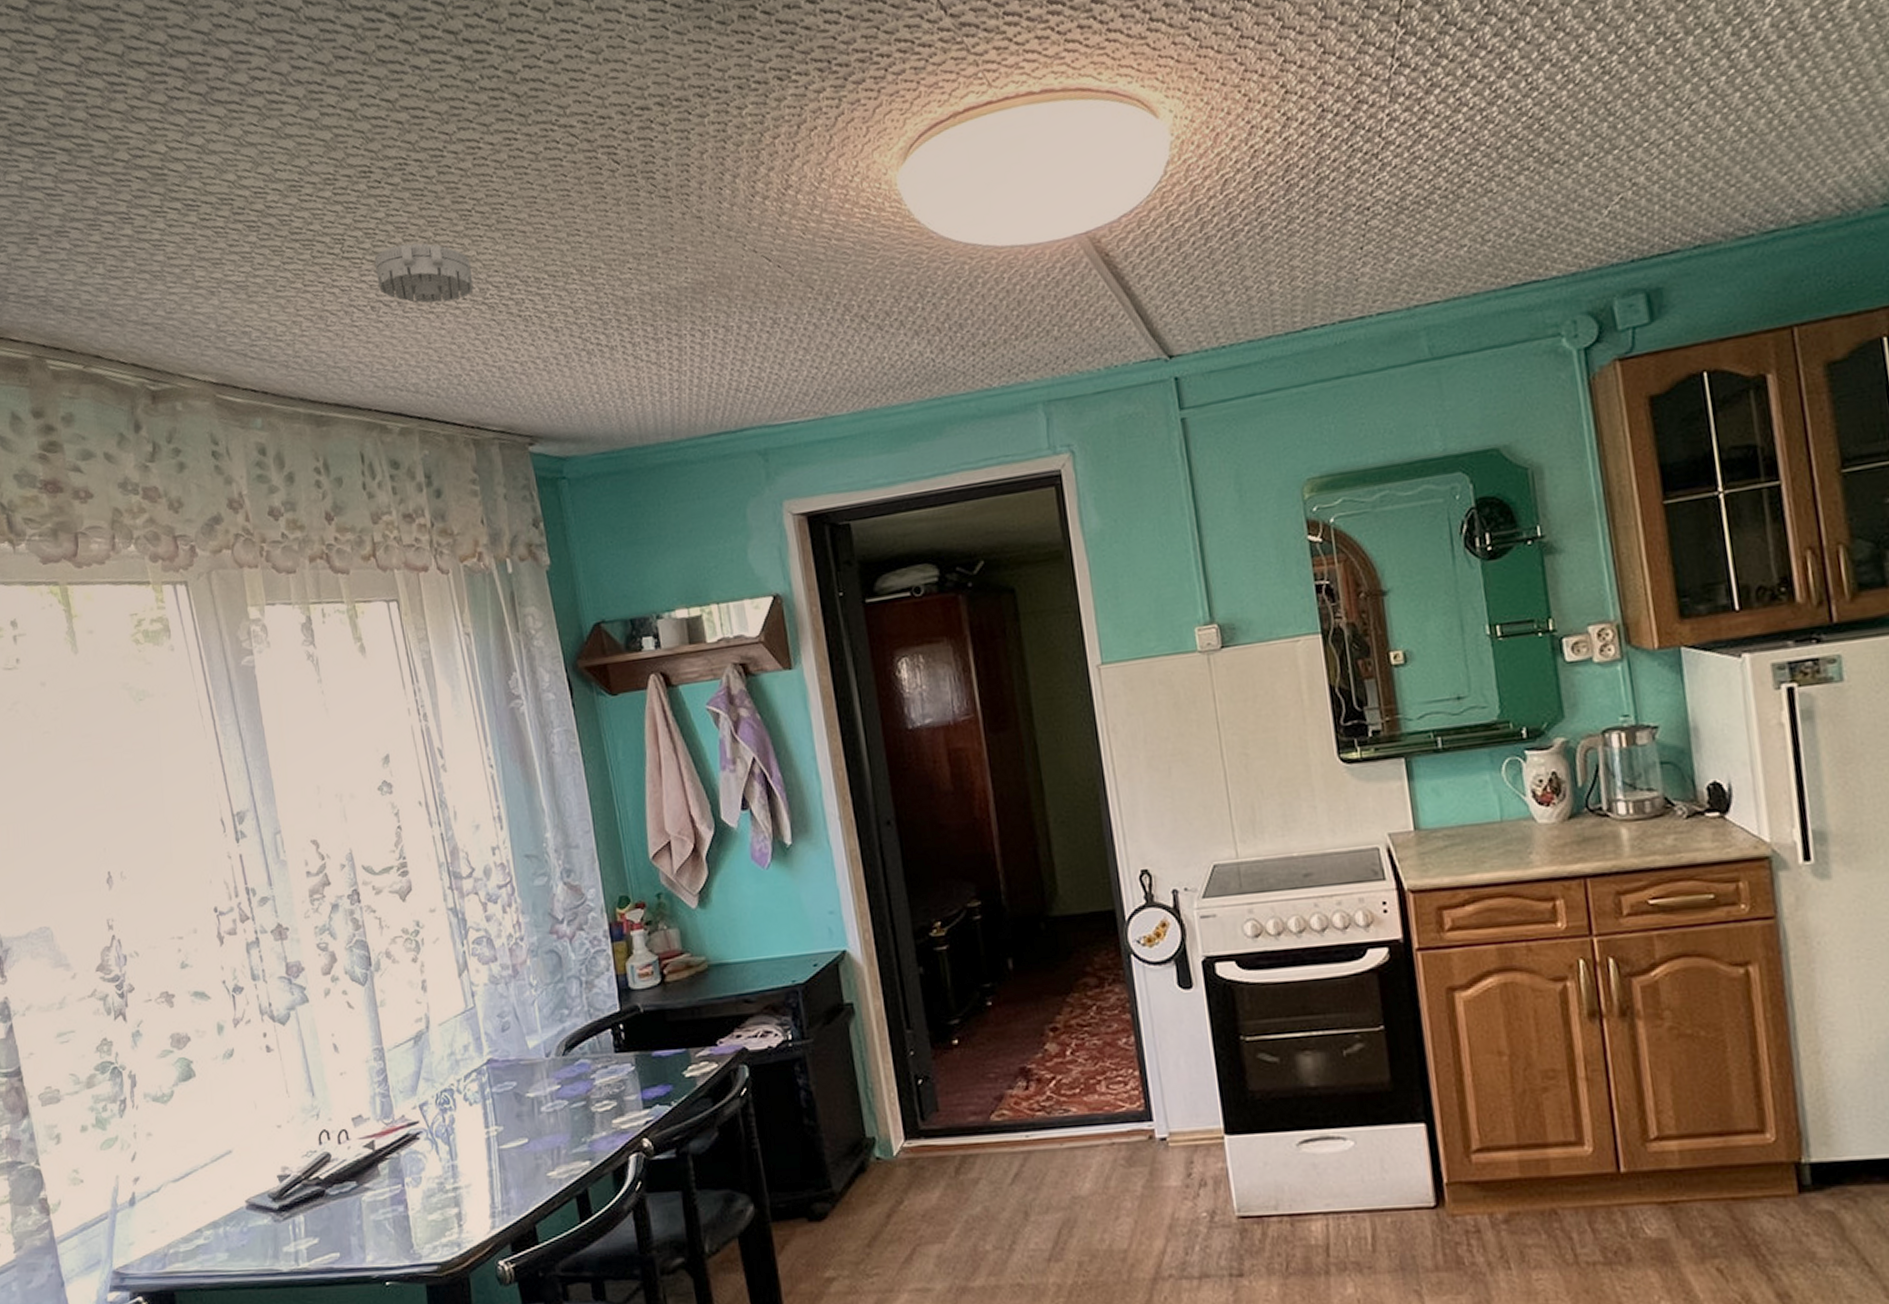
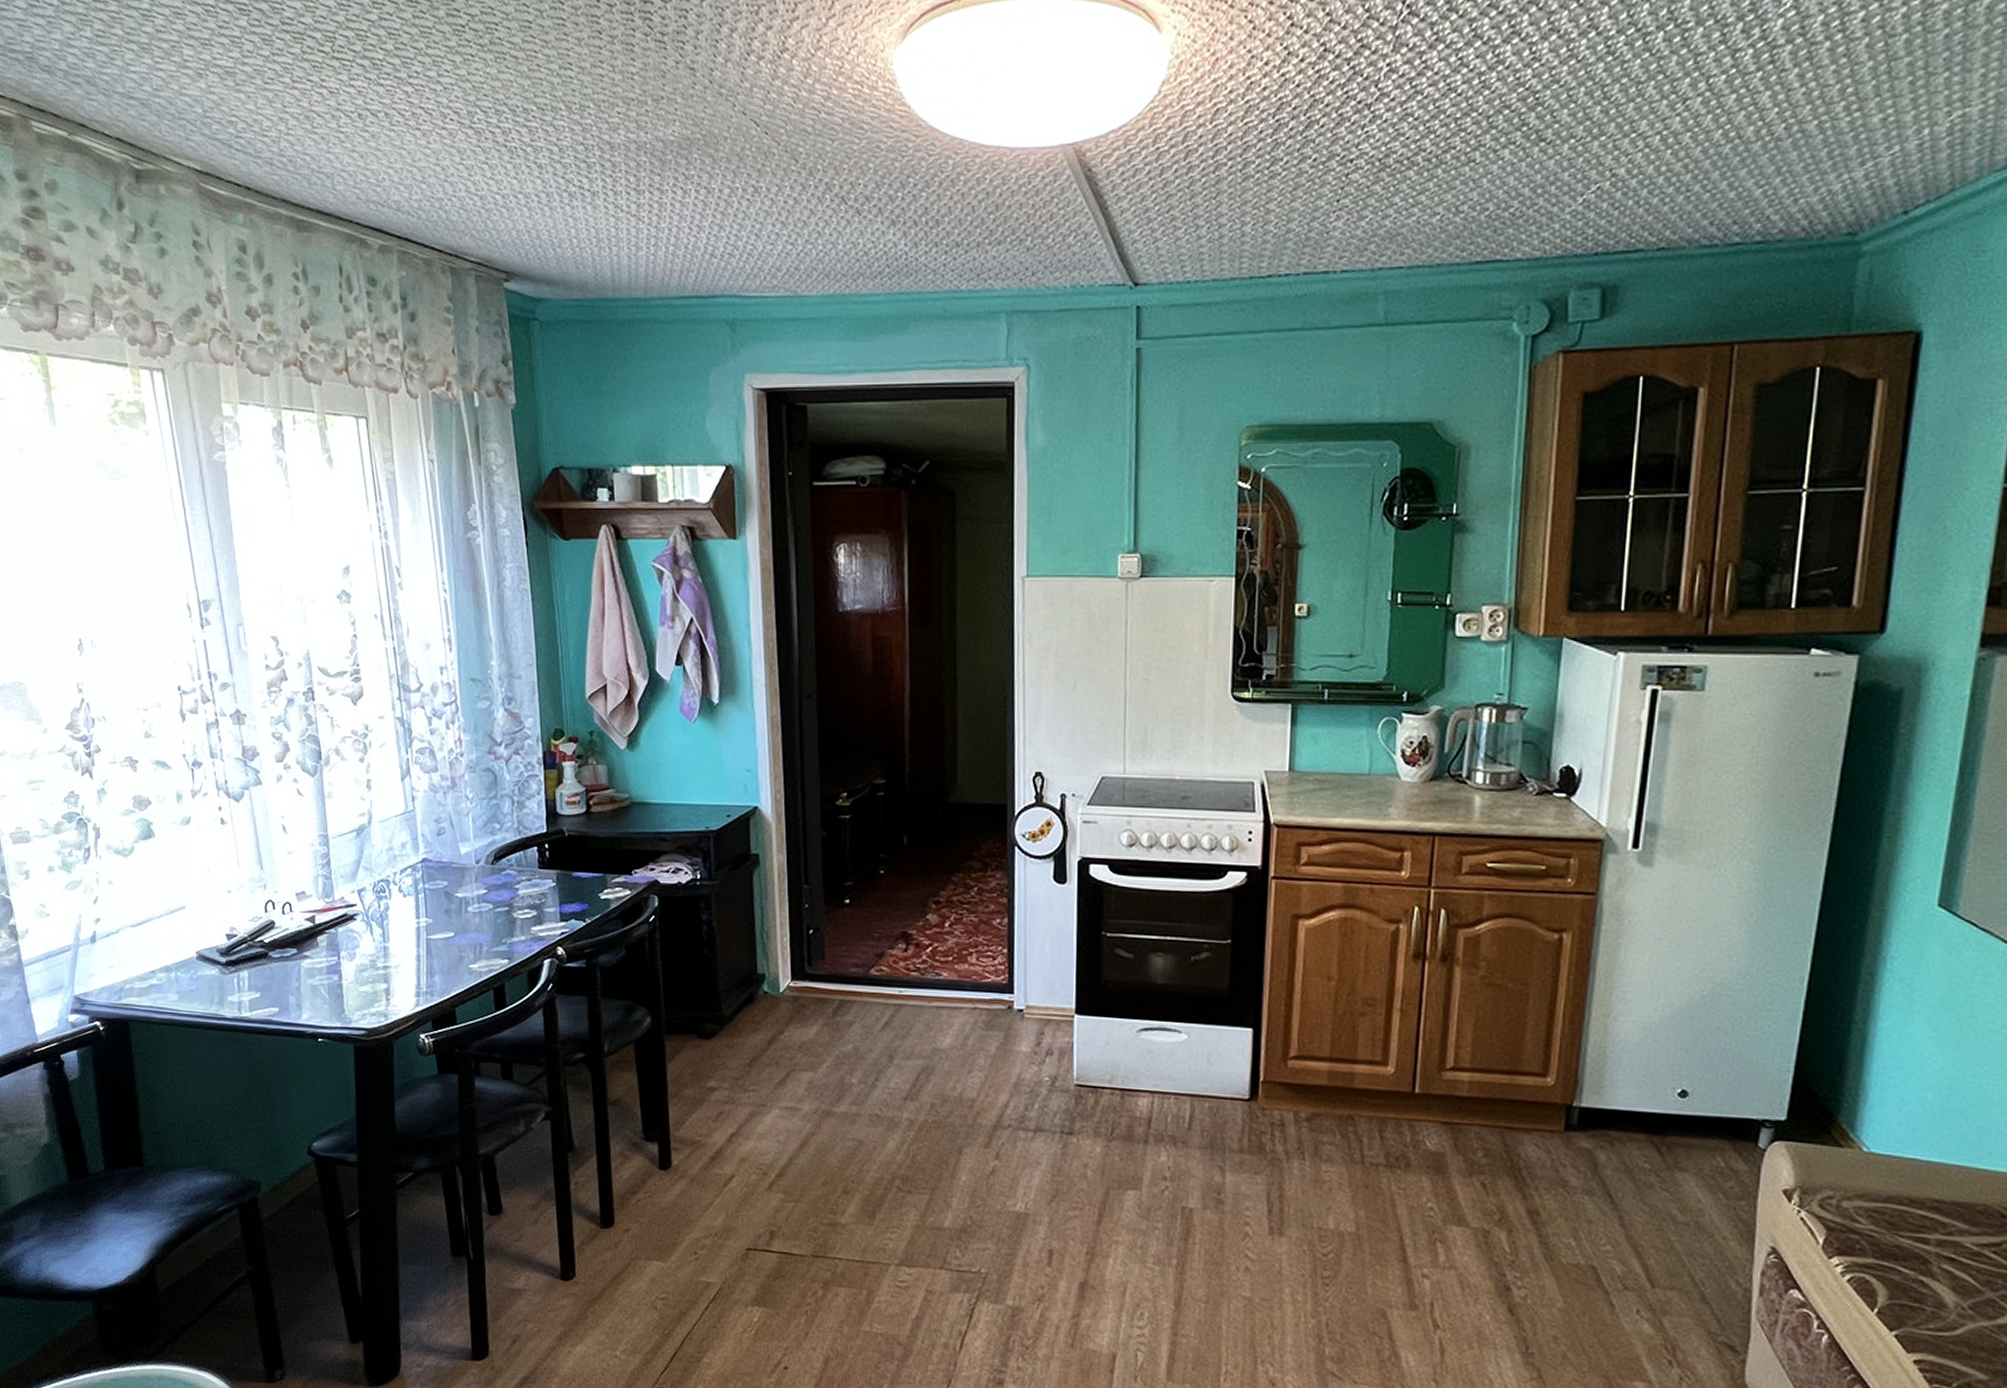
smoke detector: present [374,243,474,303] -> none [364,52,462,120]

